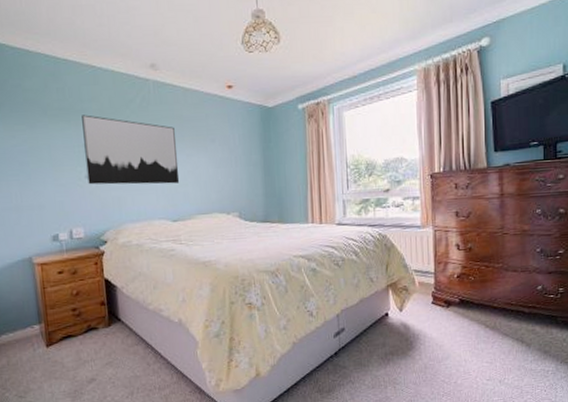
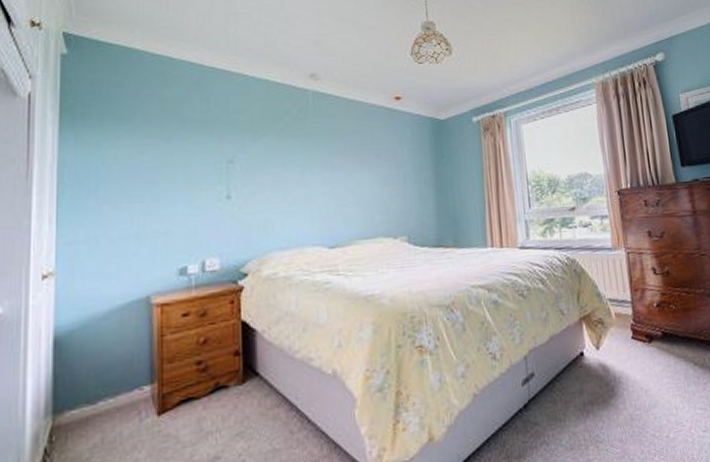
wall art: present [82,115,180,185] -> none [227,127,339,206]

